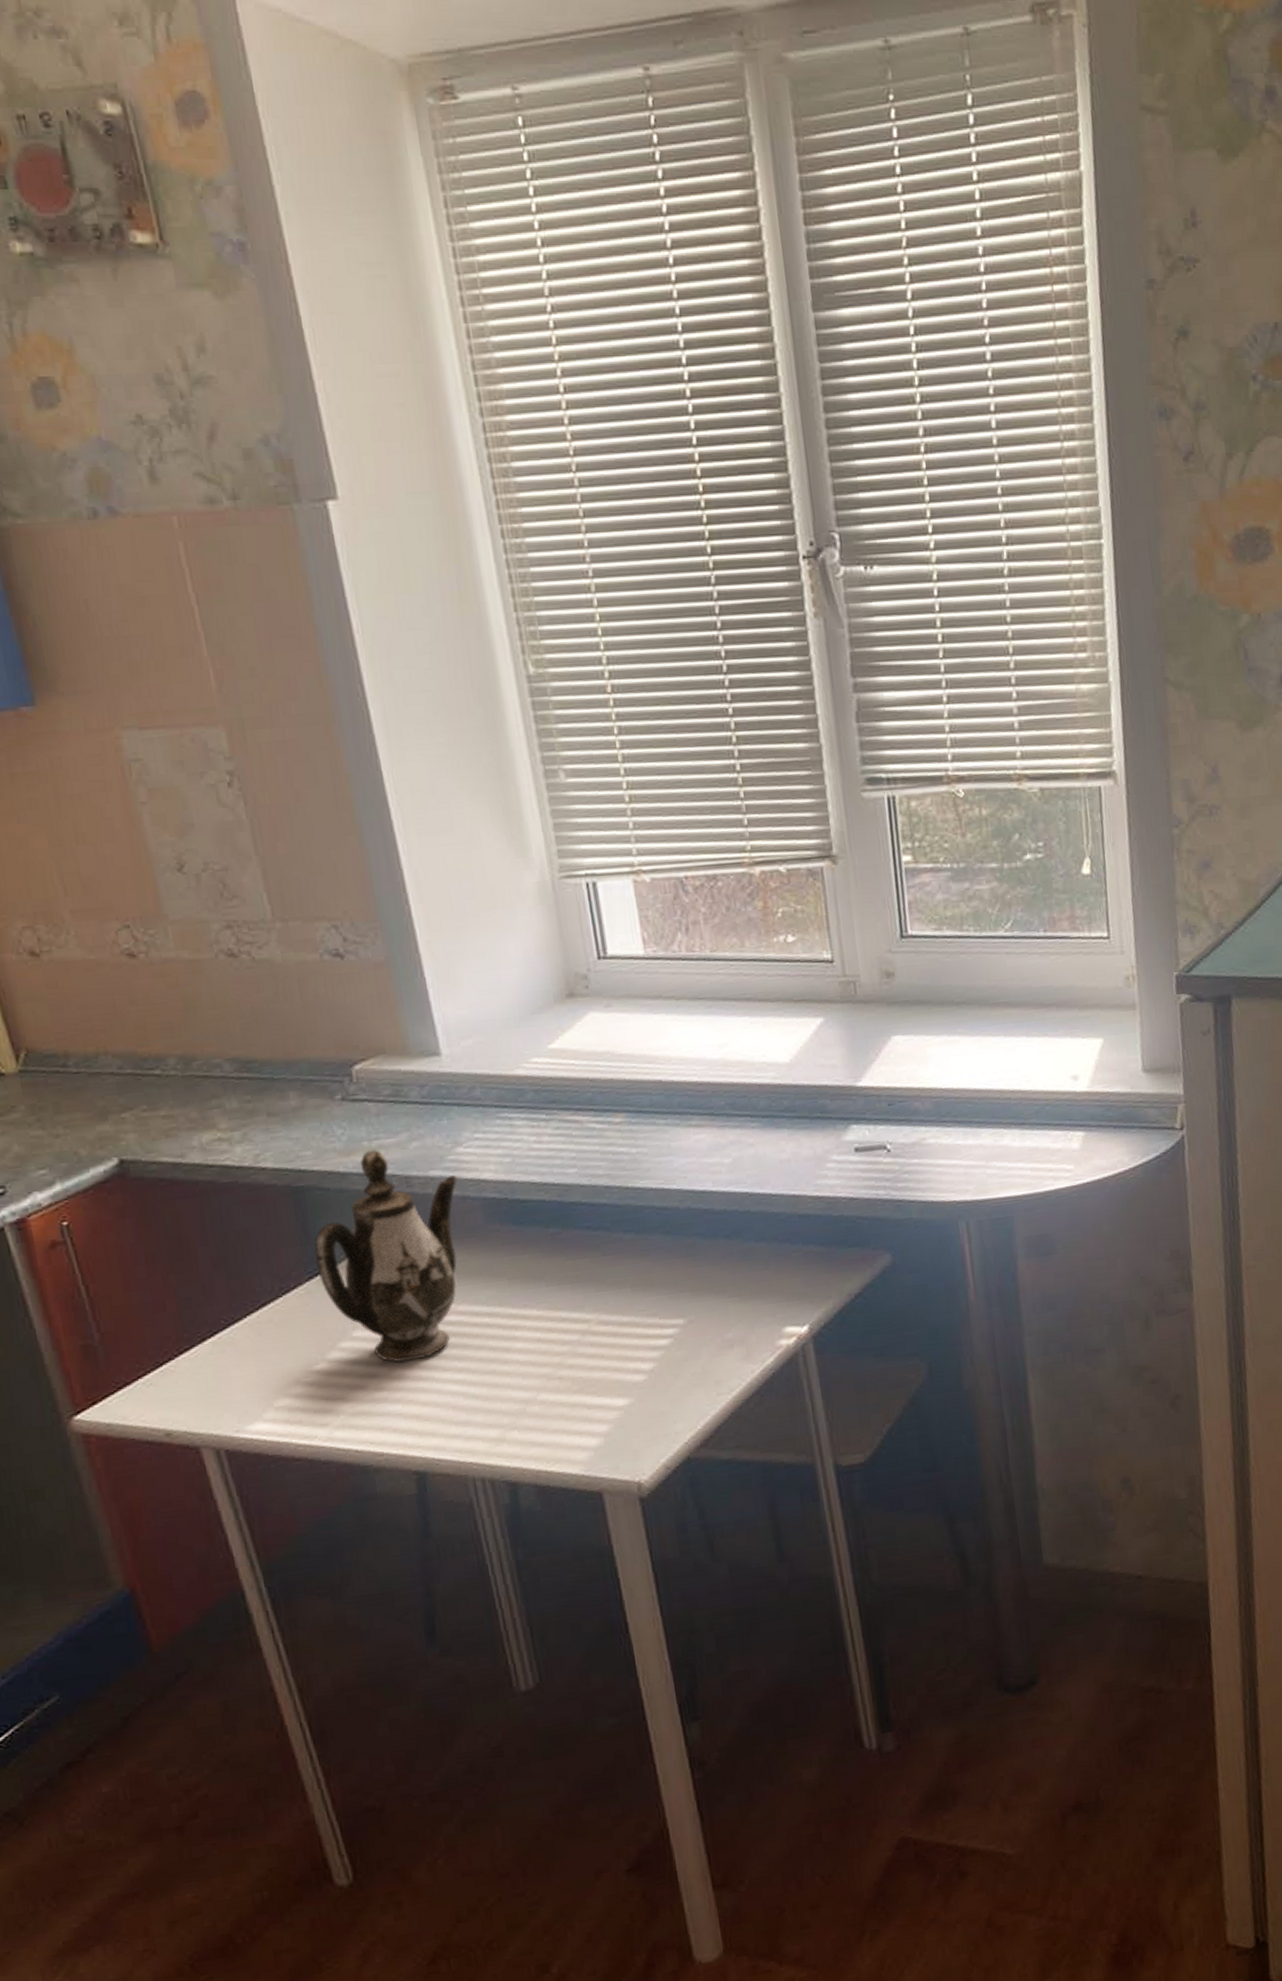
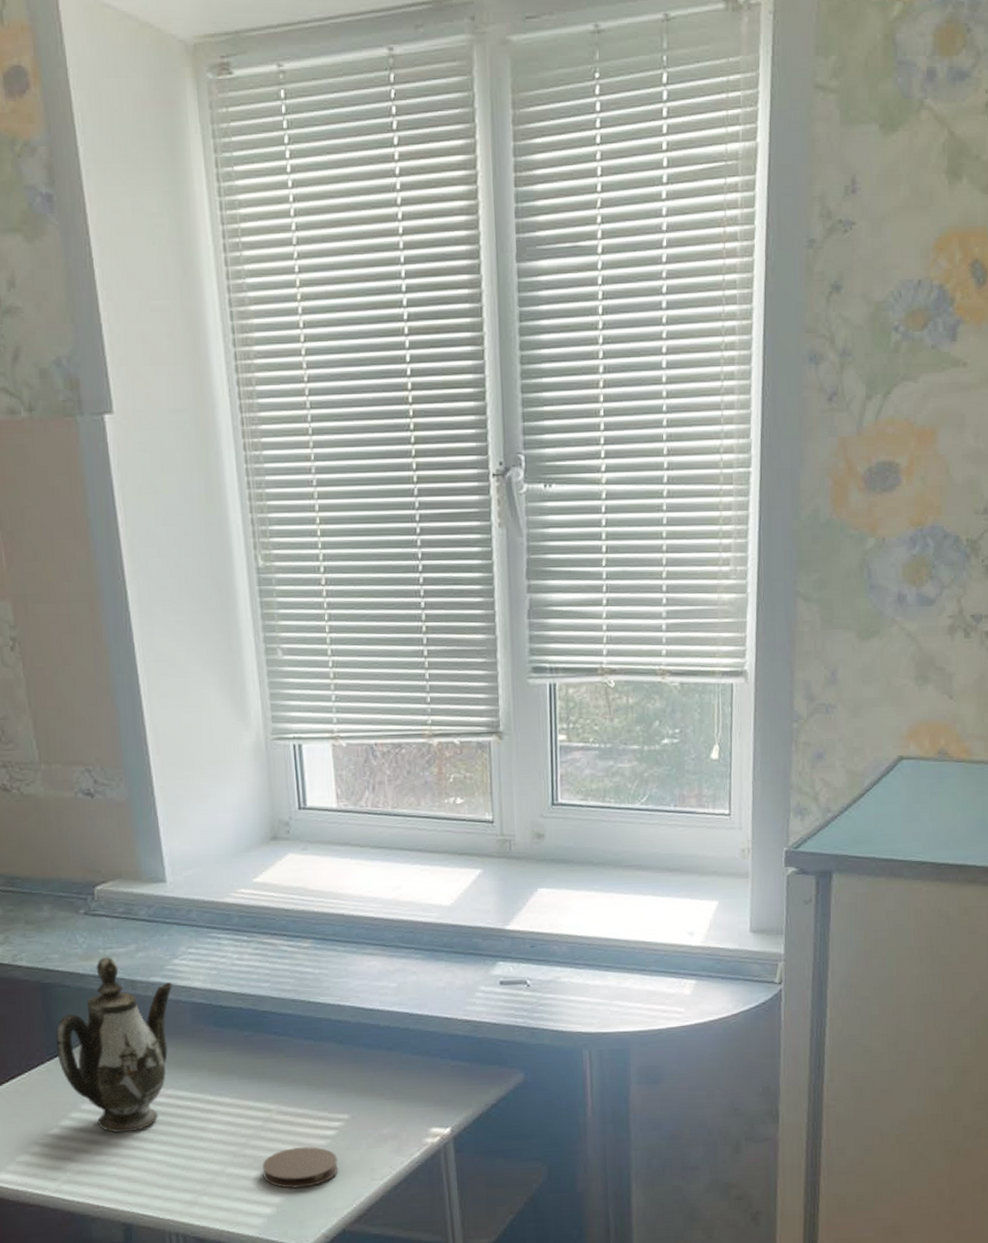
coaster: none [583,1360,677,1413] -> present [262,1146,339,1189]

